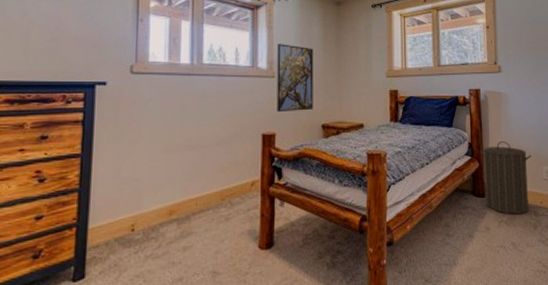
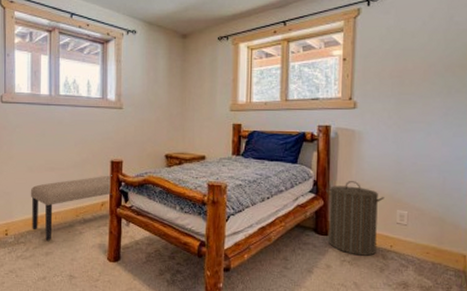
bench: none [164,150,264,233] -> present [30,175,112,241]
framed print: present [277,44,313,113] -> none [124,77,159,142]

